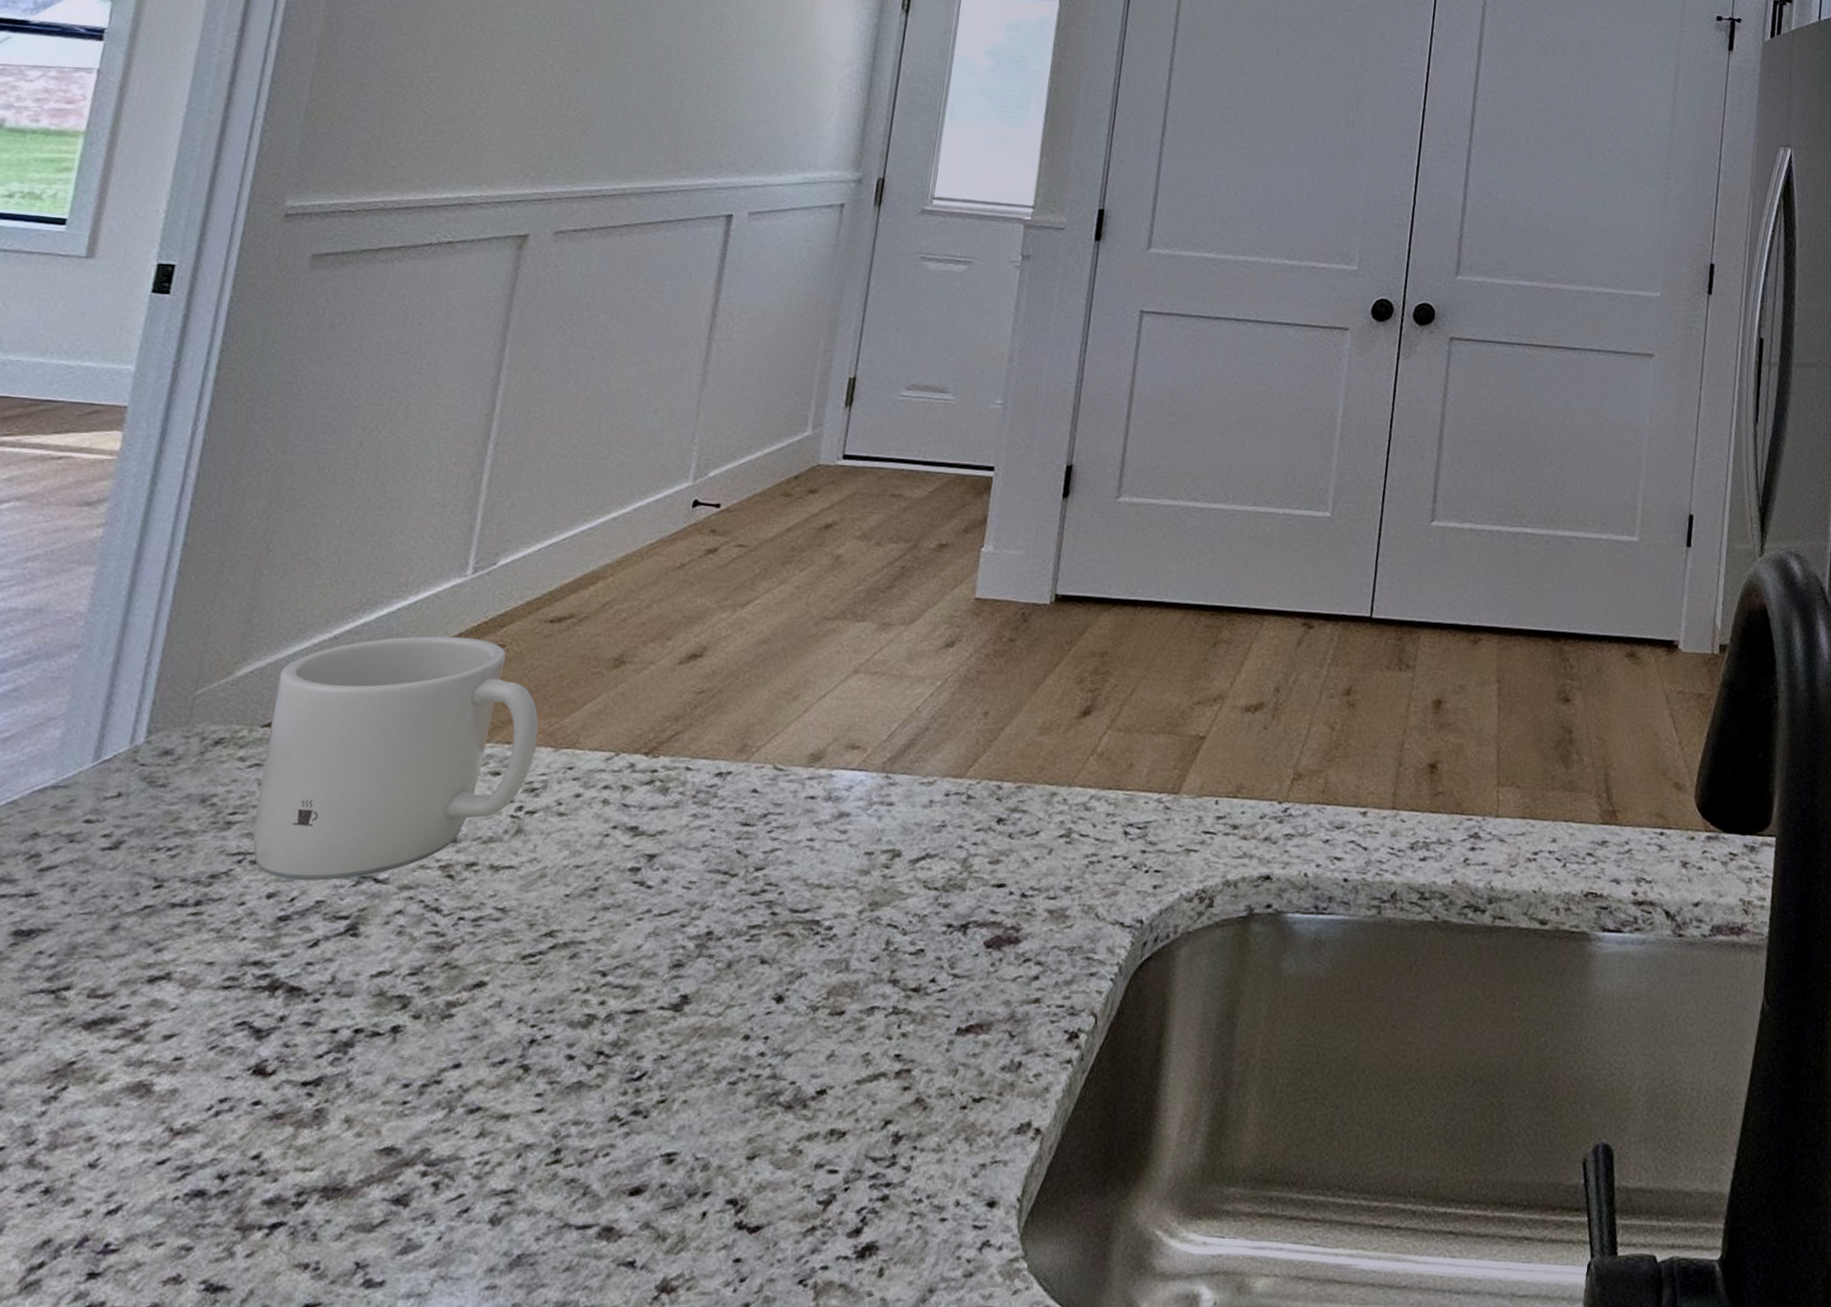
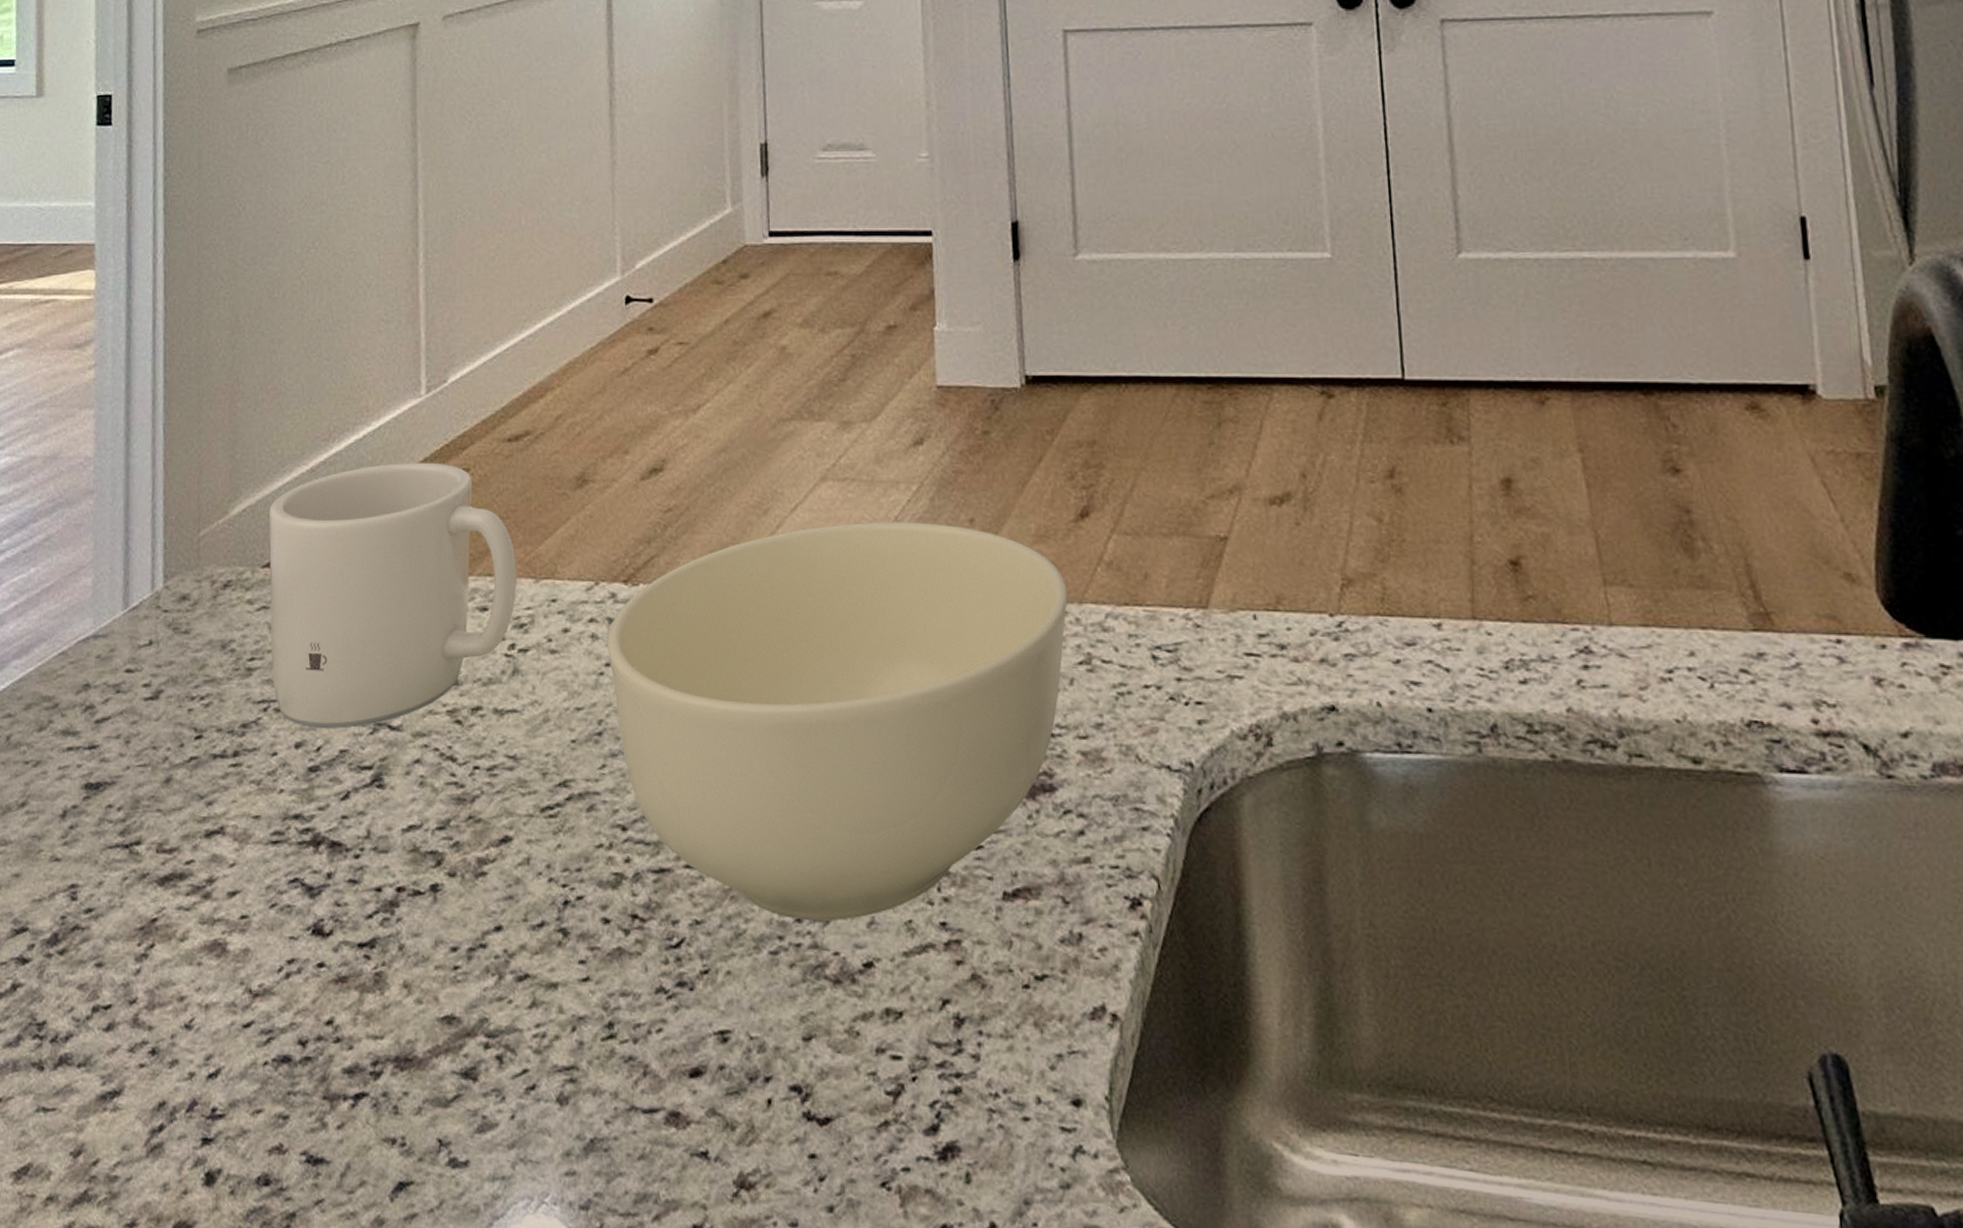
bowl: none [615,710,1061,1055] -> present [606,521,1068,921]

